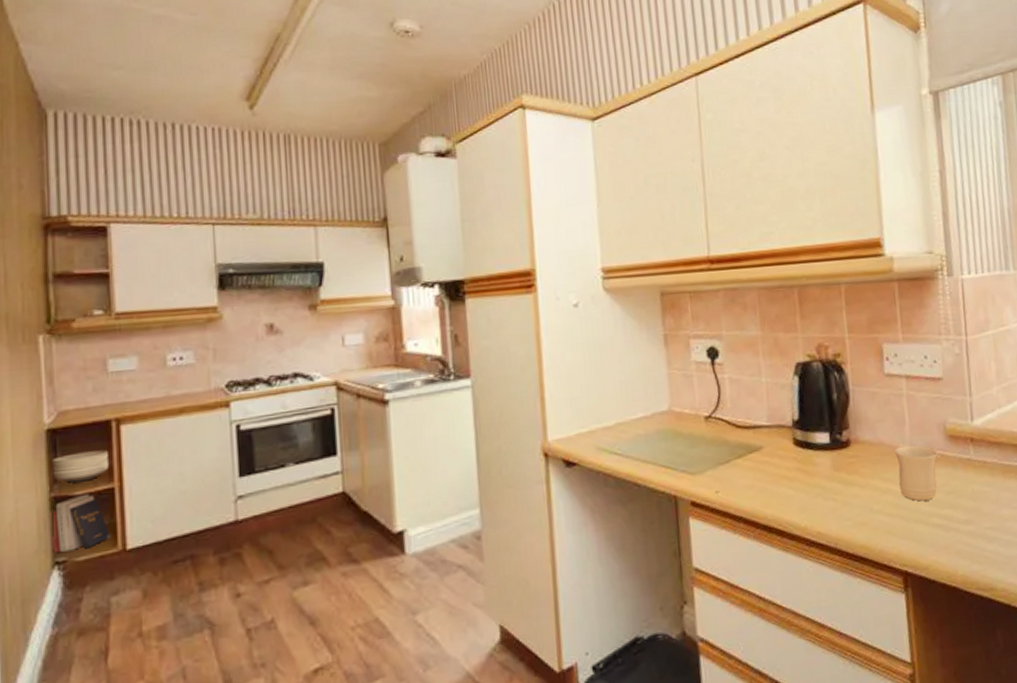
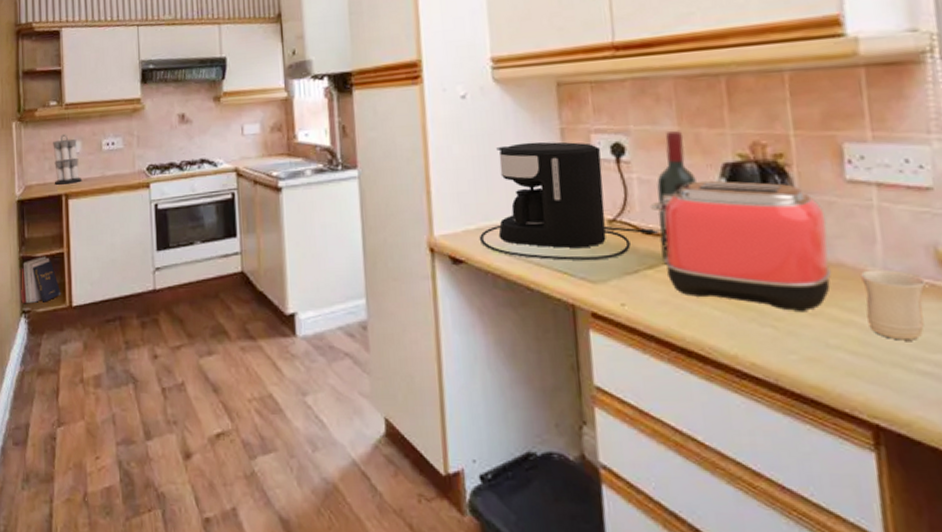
bowl: present [52,450,110,483] -> none [21,220,61,246]
spice rack: none [98,348,138,409] -> present [53,134,81,185]
coffee maker: none [592,347,747,457] -> present [480,141,659,261]
toaster: none [738,378,875,486] -> present [649,180,832,313]
wine bottle: none [744,334,776,451] -> present [656,130,696,261]

